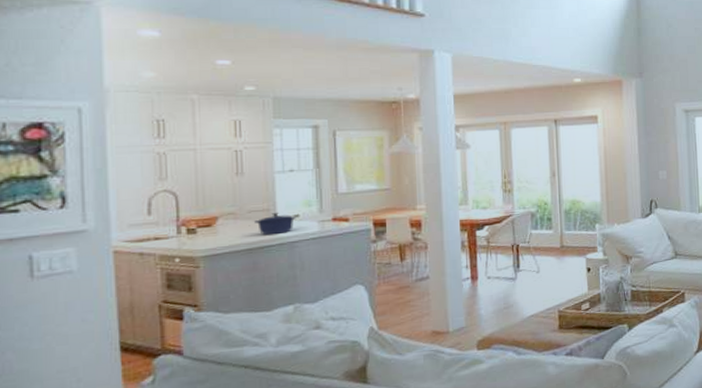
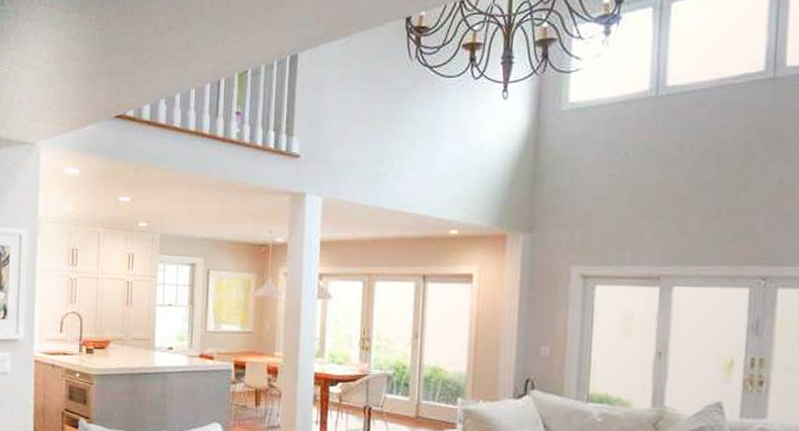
cooking pot: present [254,212,296,236] -> none [137,342,170,364]

